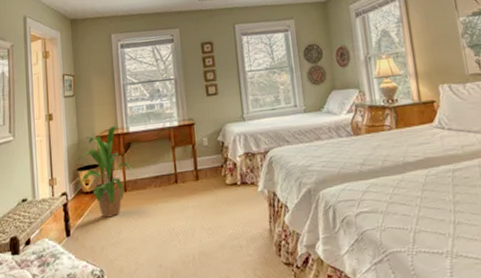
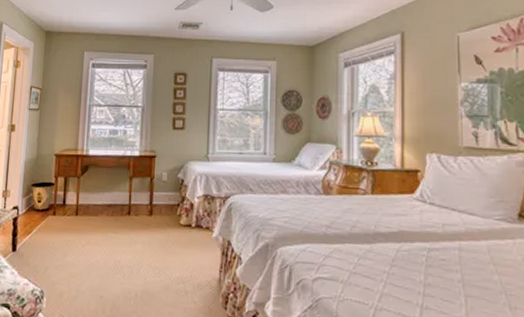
house plant: present [75,124,137,218] -> none [26,145,90,239]

